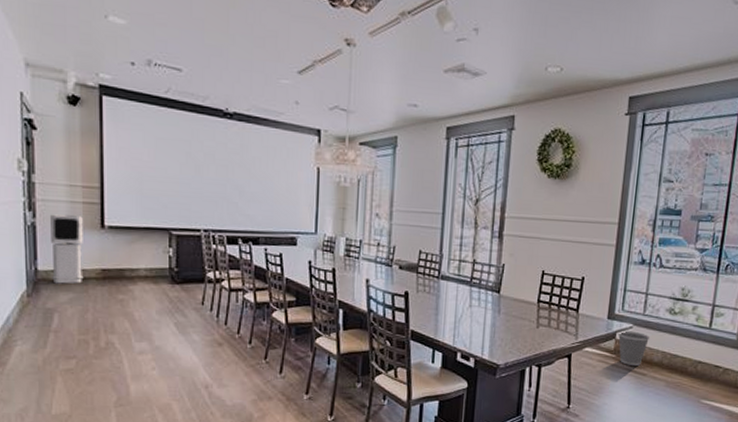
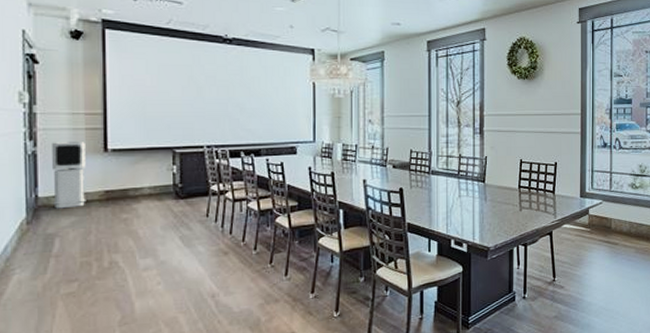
wastebasket: present [617,330,650,366] -> none [590,206,618,237]

